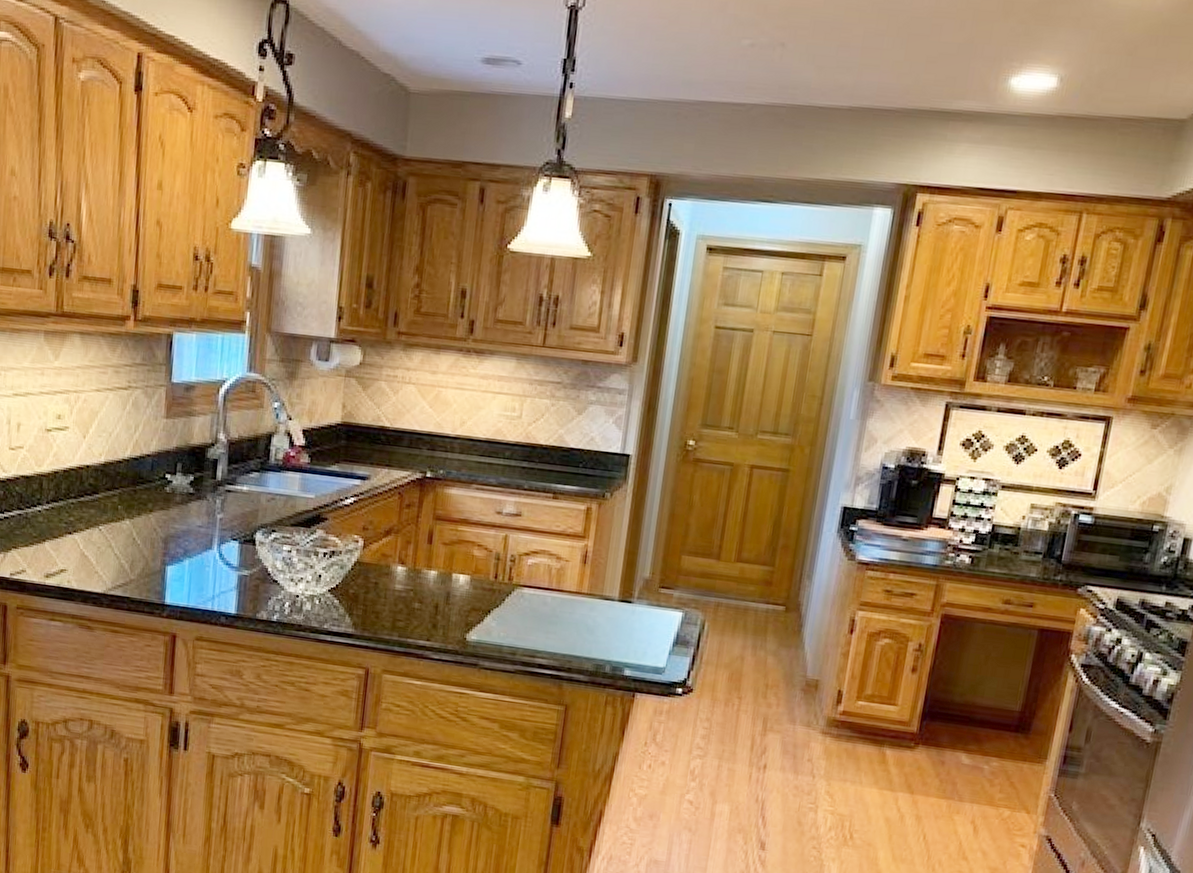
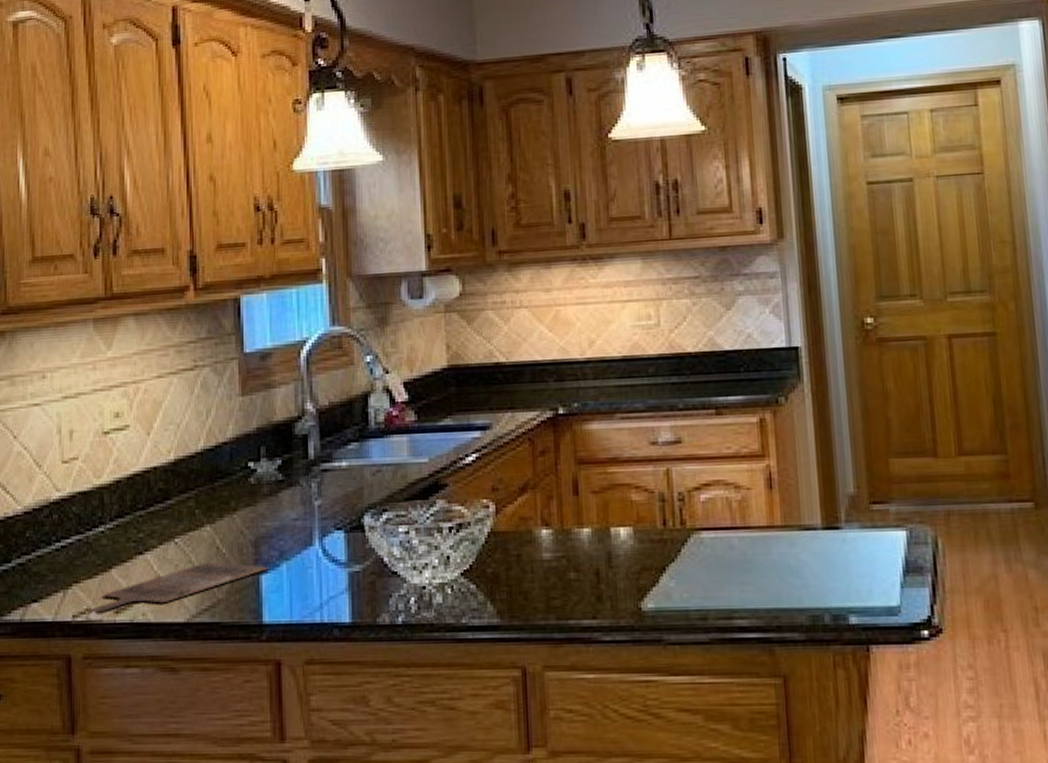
home sign: none [21,548,174,581] -> present [86,561,269,621]

